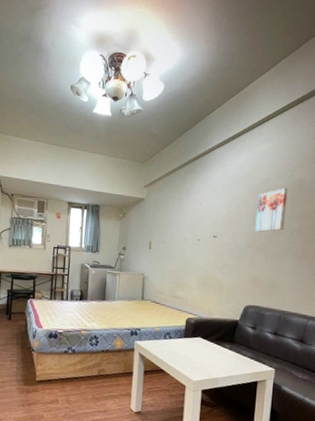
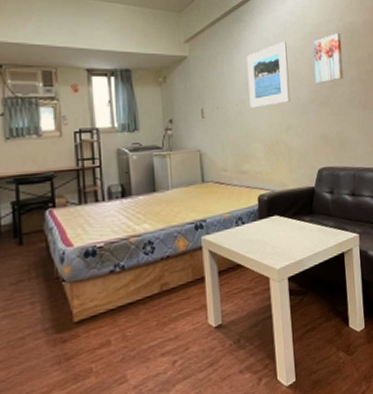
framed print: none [191,192,233,246] -> present [247,41,291,108]

